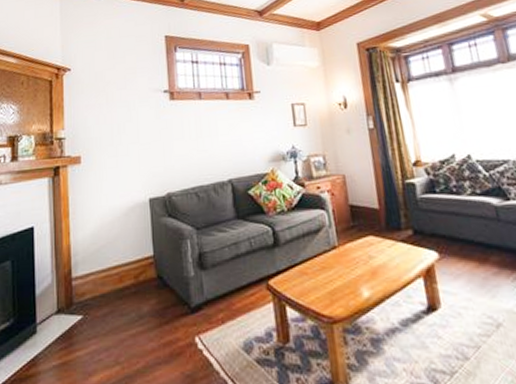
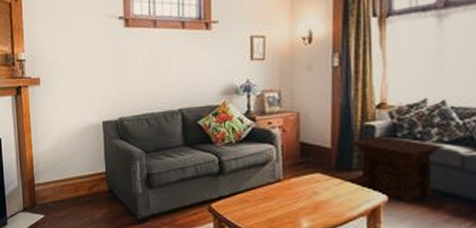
side table: none [396,192,479,260] -> present [351,135,445,204]

